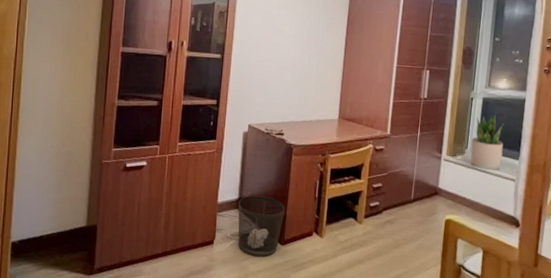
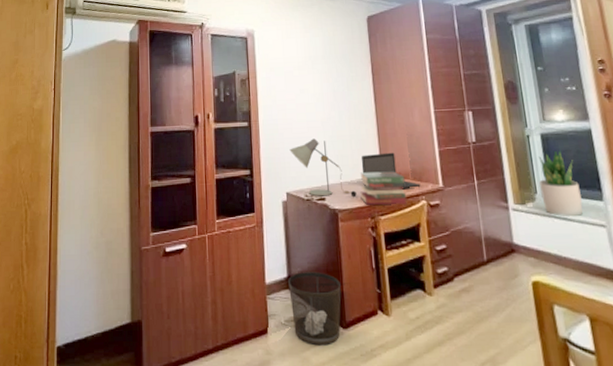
desk lamp: none [257,78,313,135] -> present [289,138,357,197]
books: none [316,114,359,147] -> present [360,171,408,205]
laptop: none [320,98,371,133] -> present [361,152,421,190]

